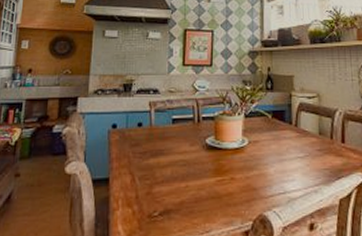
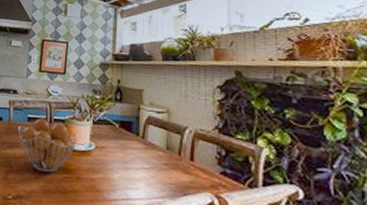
fruit basket: none [162,118,229,178] -> present [18,118,78,173]

